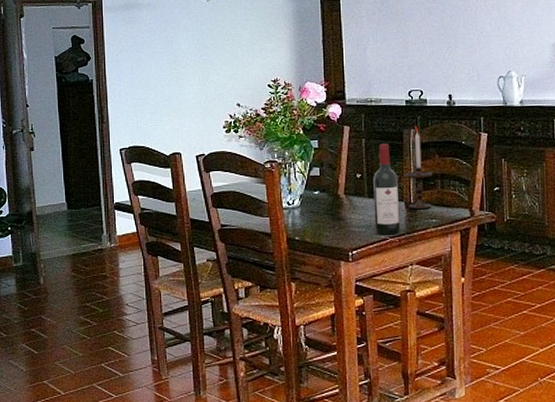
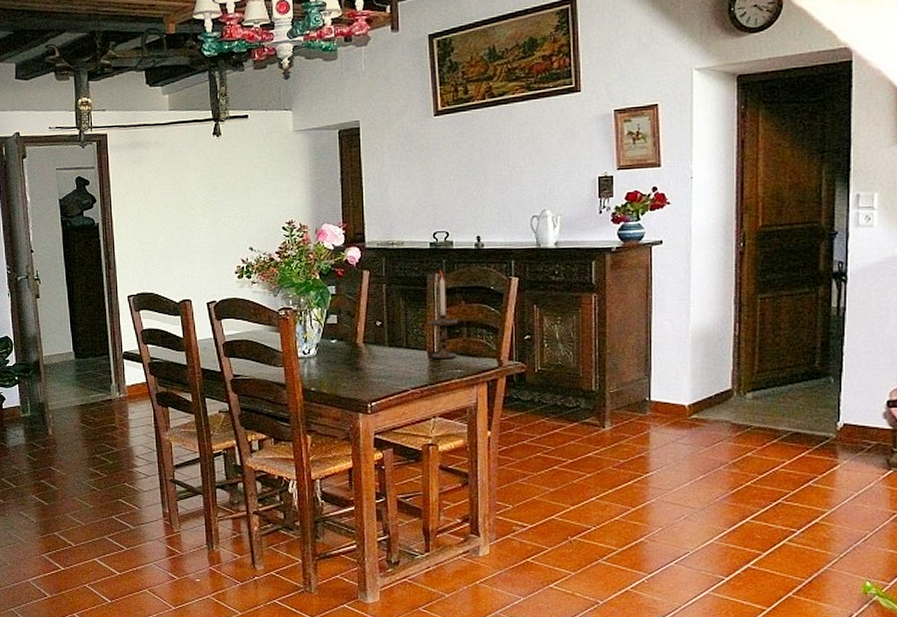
wine bottle: present [373,143,401,235] -> none [394,289,423,386]

